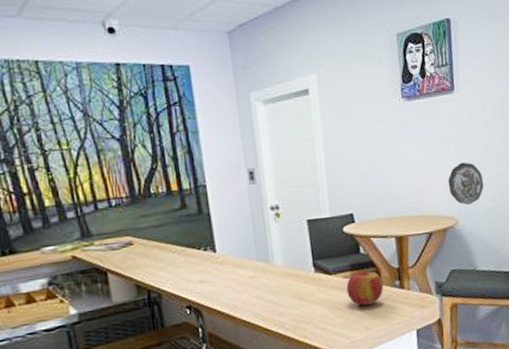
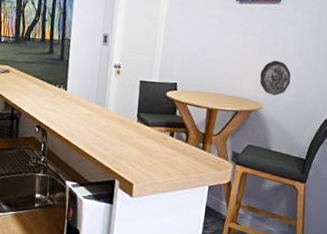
apple: present [346,269,384,306] -> none [159,128,190,157]

